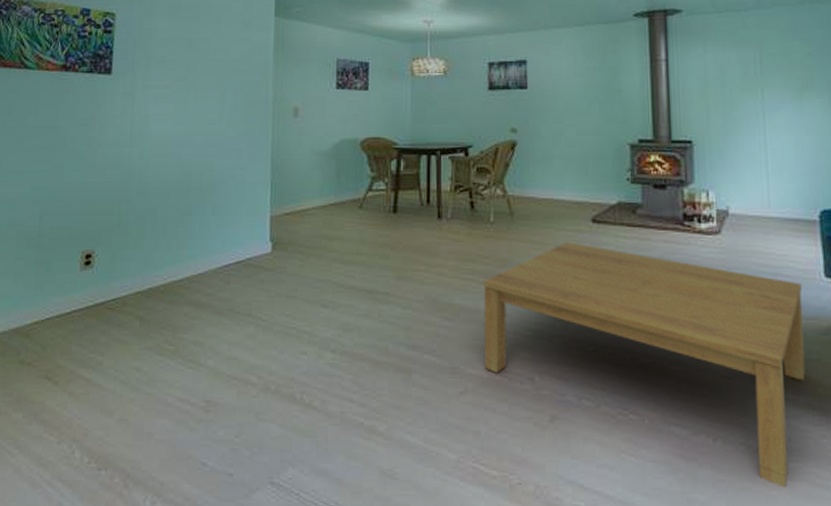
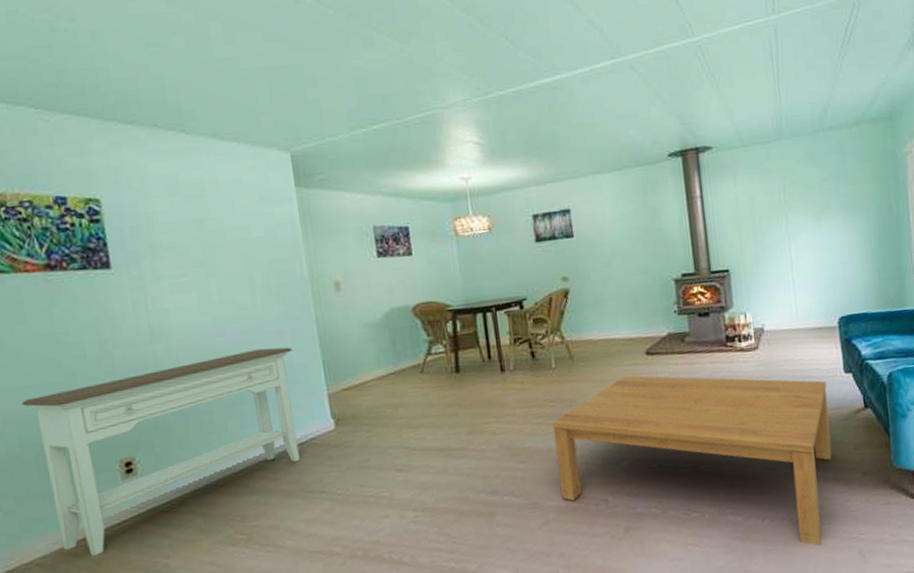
console table: none [17,163,247,340] -> present [21,347,300,556]

